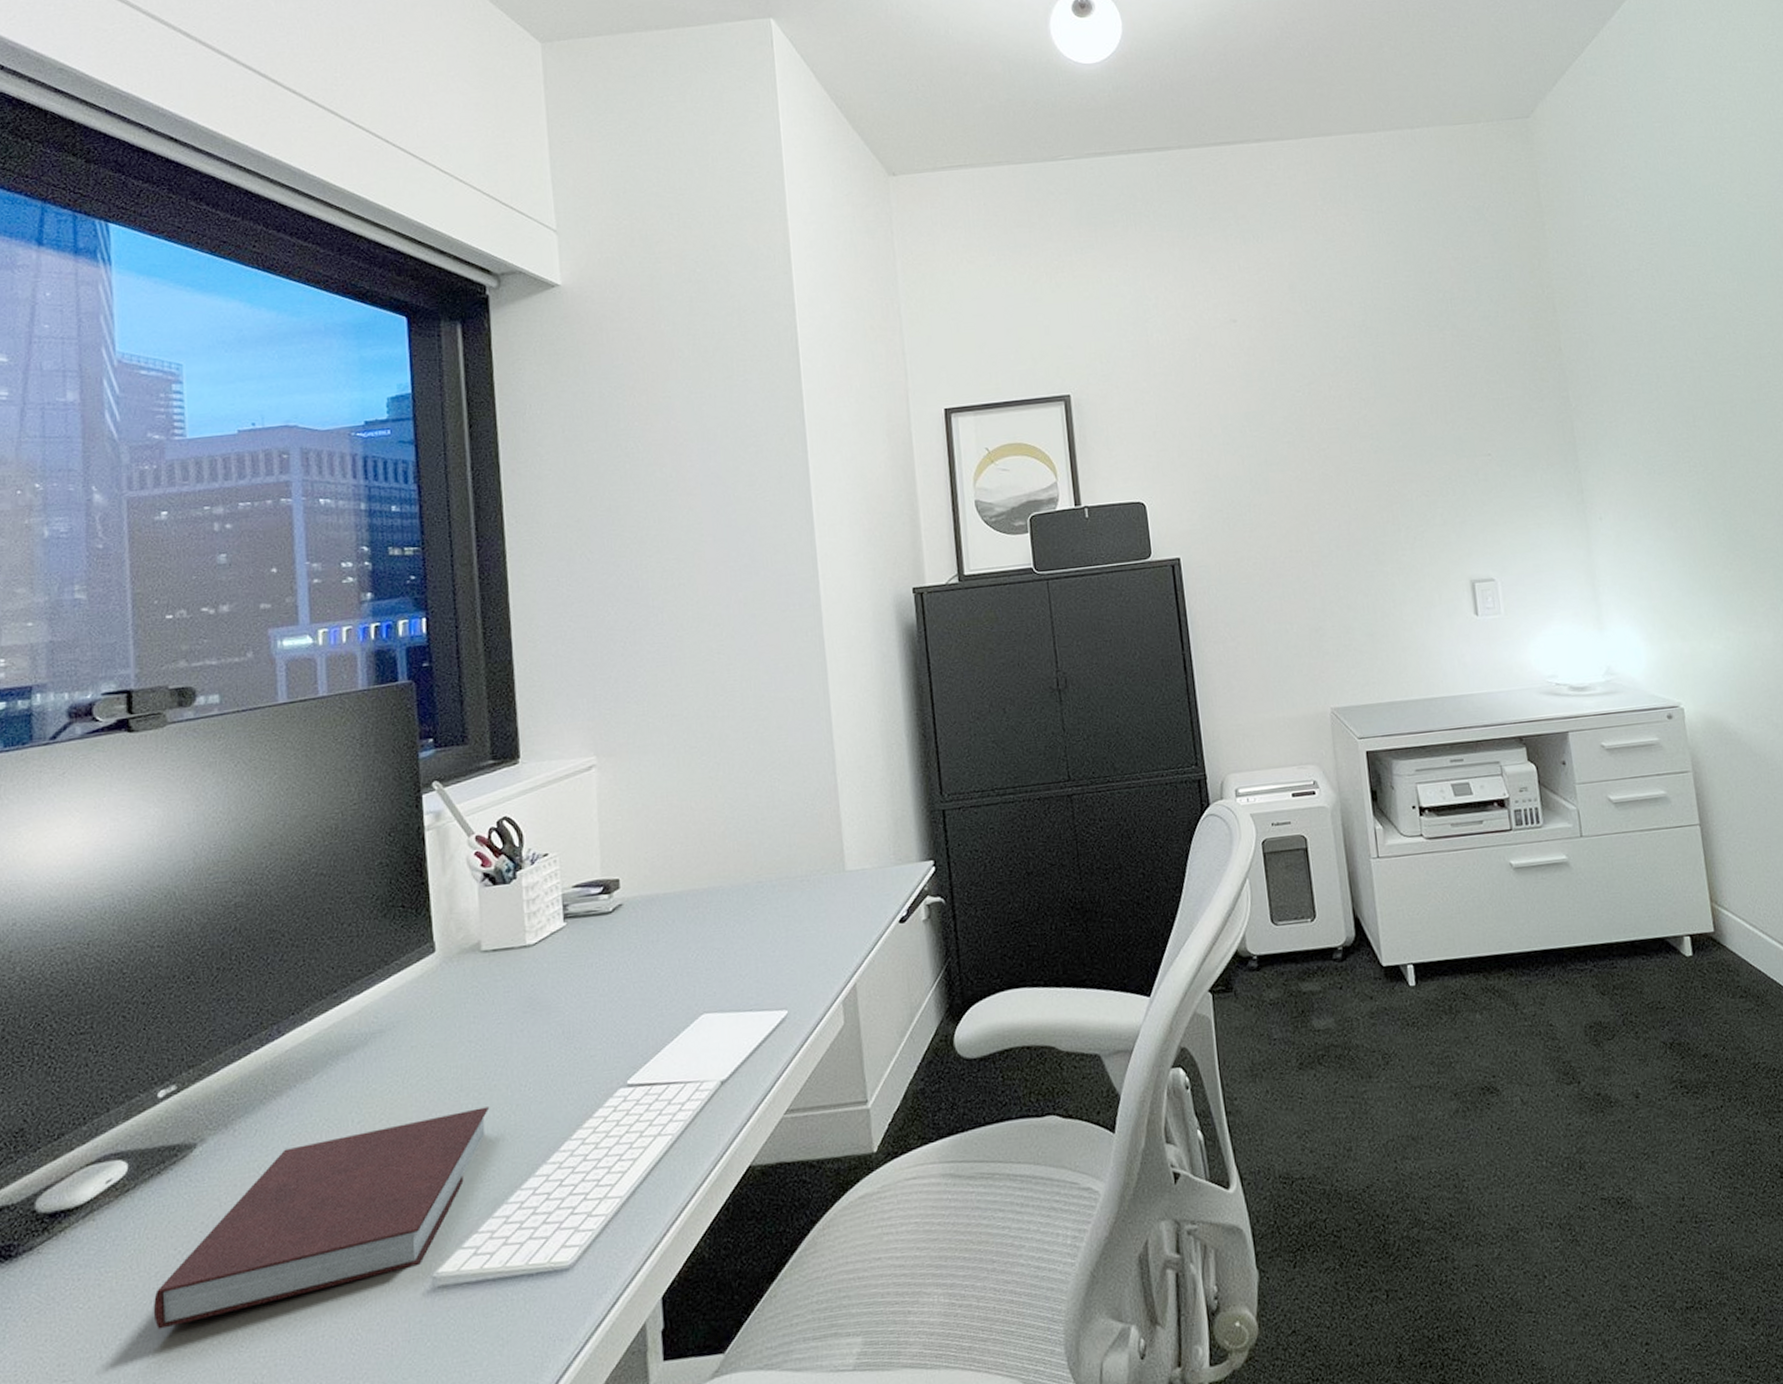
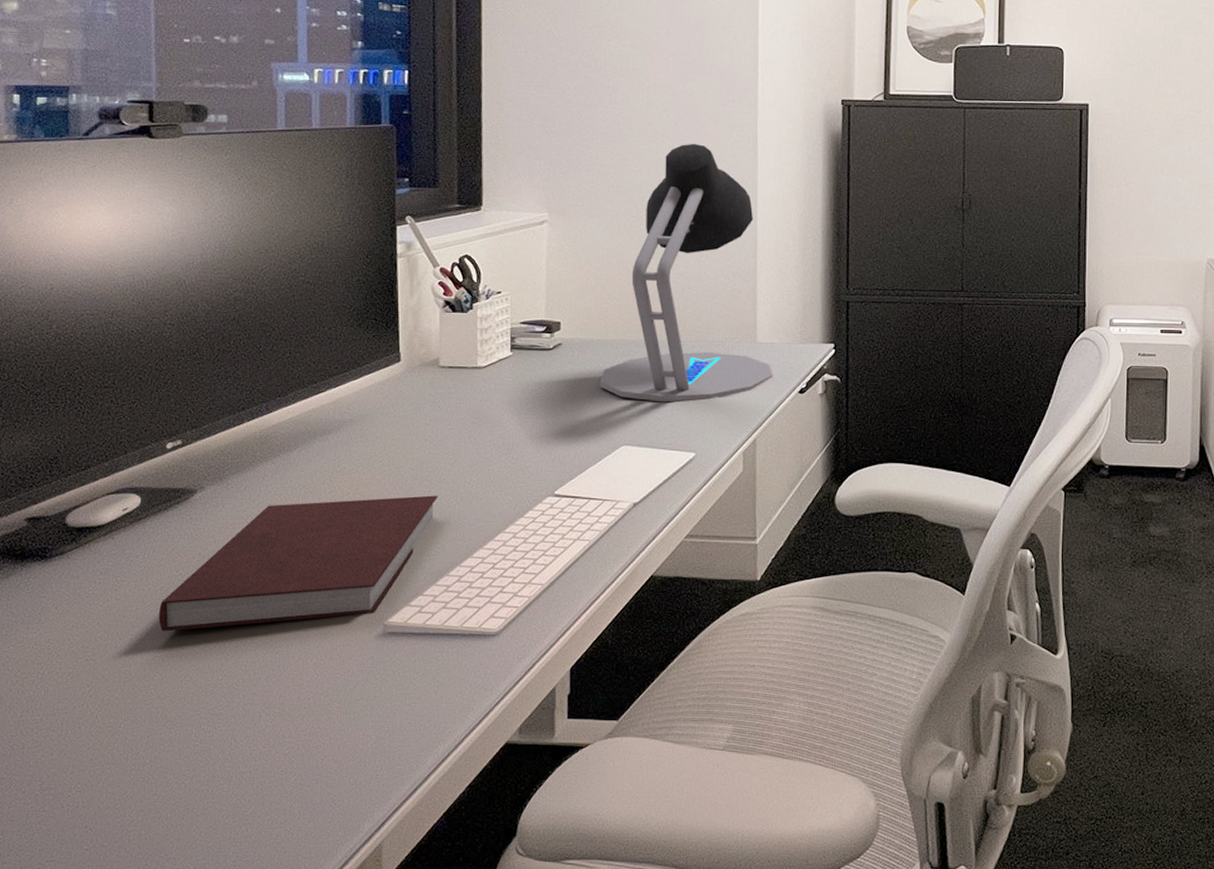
desk lamp: none [669,656,867,958] -> present [599,143,772,402]

